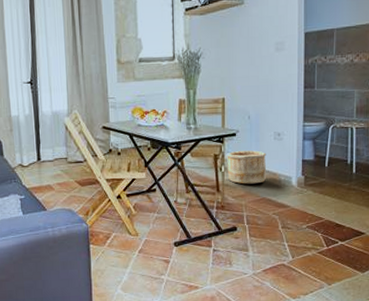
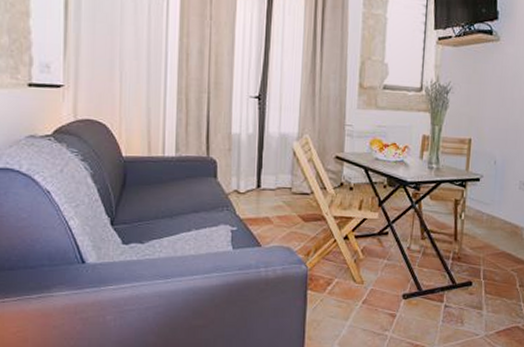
wooden bucket: present [226,150,267,184] -> none [467,198,510,236]

